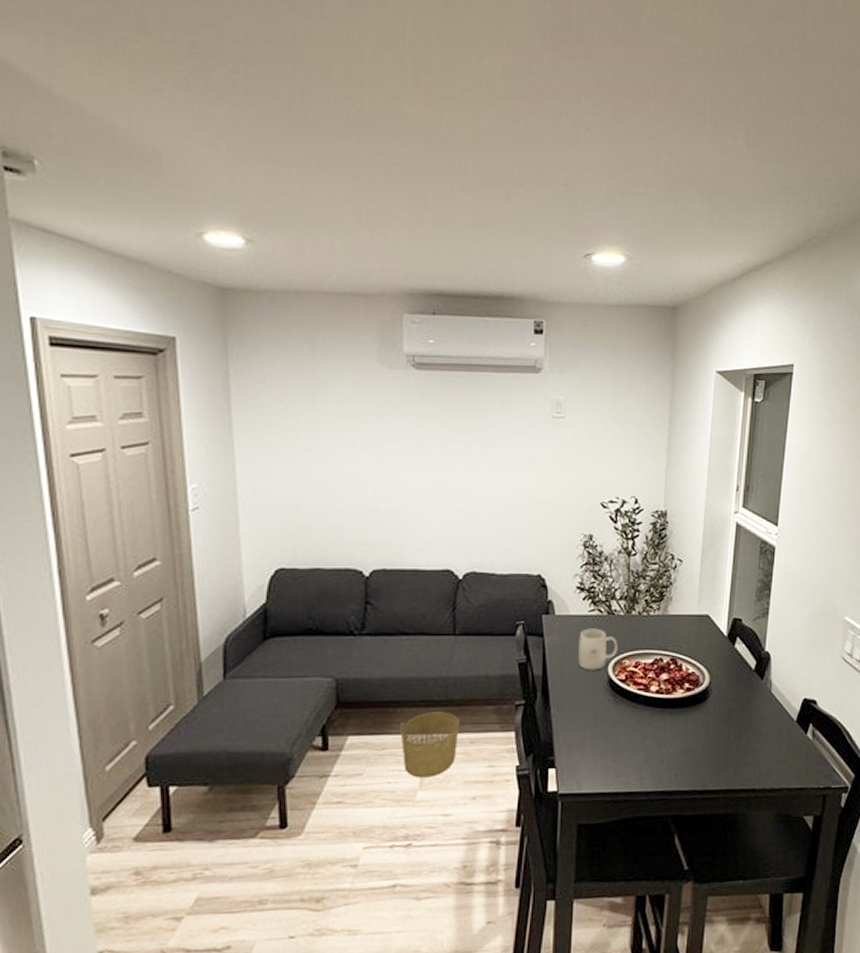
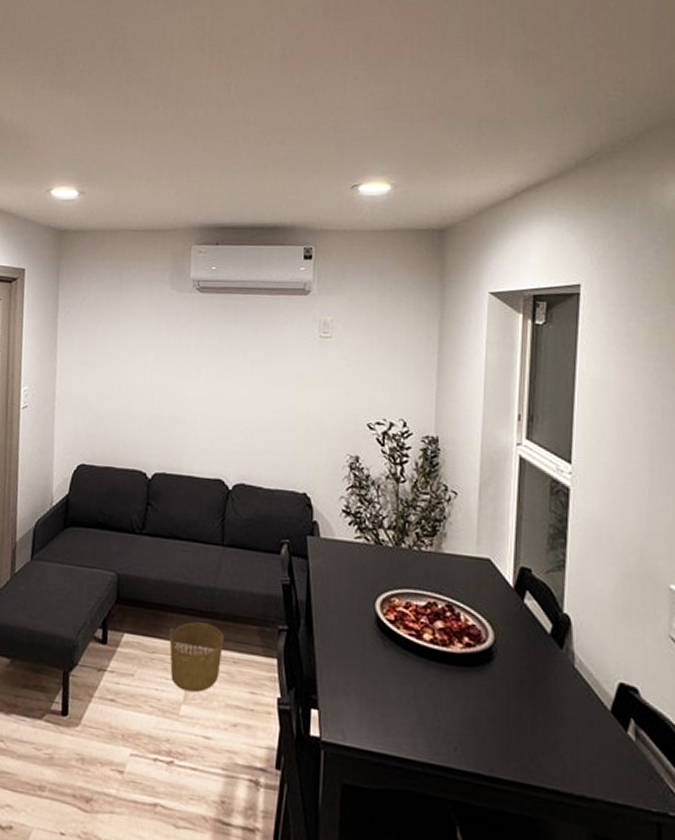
mug: present [578,628,618,671] -> none [343,556,386,605]

